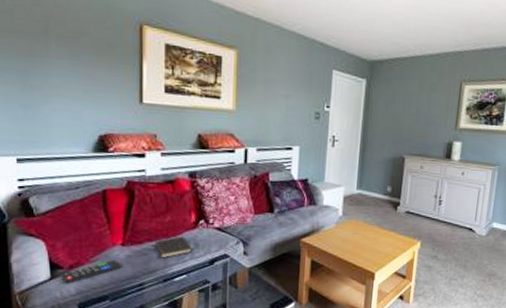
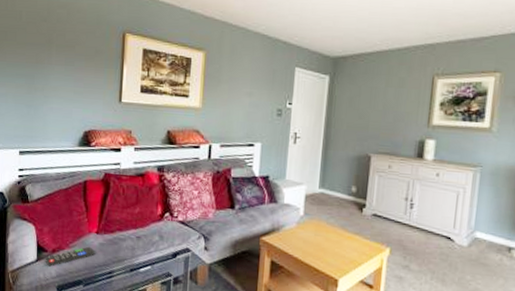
hardcover book: present [155,236,192,259] -> none [125,227,157,249]

